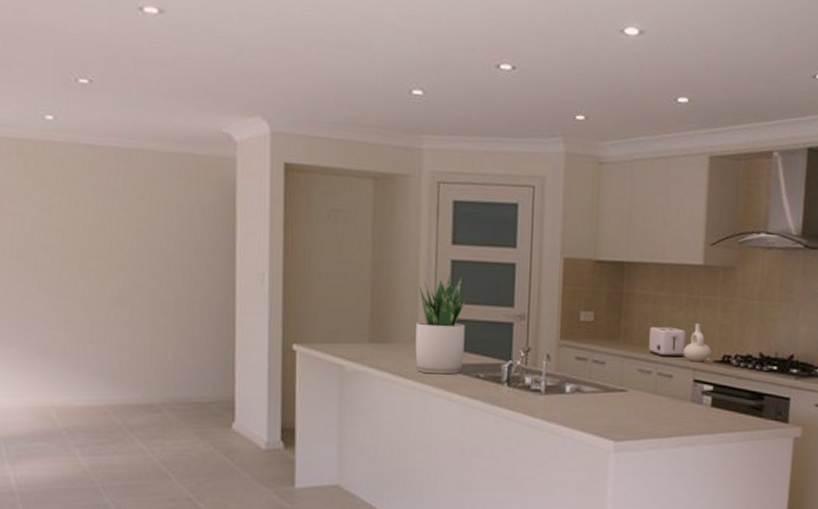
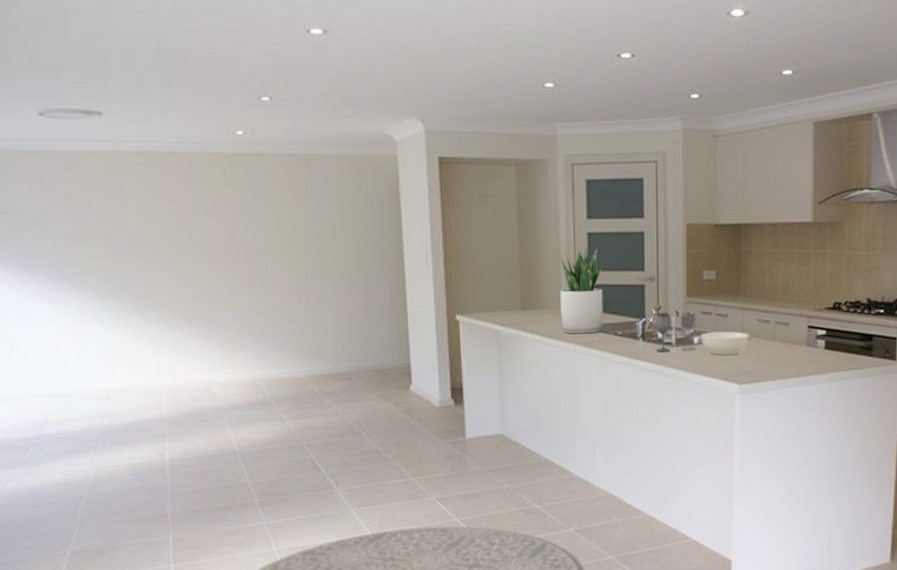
wineglass: none [522,355,571,401] -> present [655,312,697,353]
bowl: none [572,380,628,408] -> present [700,332,749,356]
toaster: present [649,326,687,358] -> none [767,280,800,307]
ceramic jug: present [683,323,712,362] -> none [797,275,823,310]

